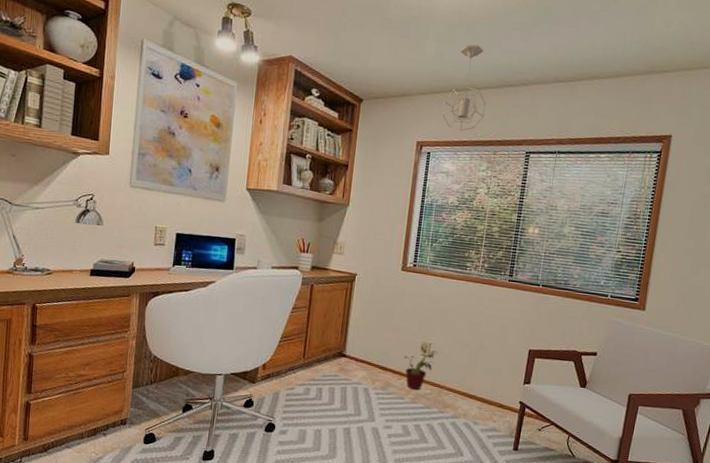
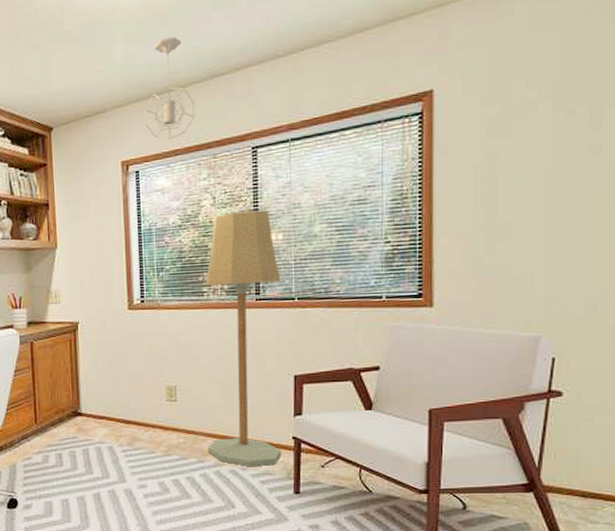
potted plant: present [403,345,438,390] -> none [146,389,186,441]
floor lamp: none [448,203,532,423] -> present [205,210,282,467]

